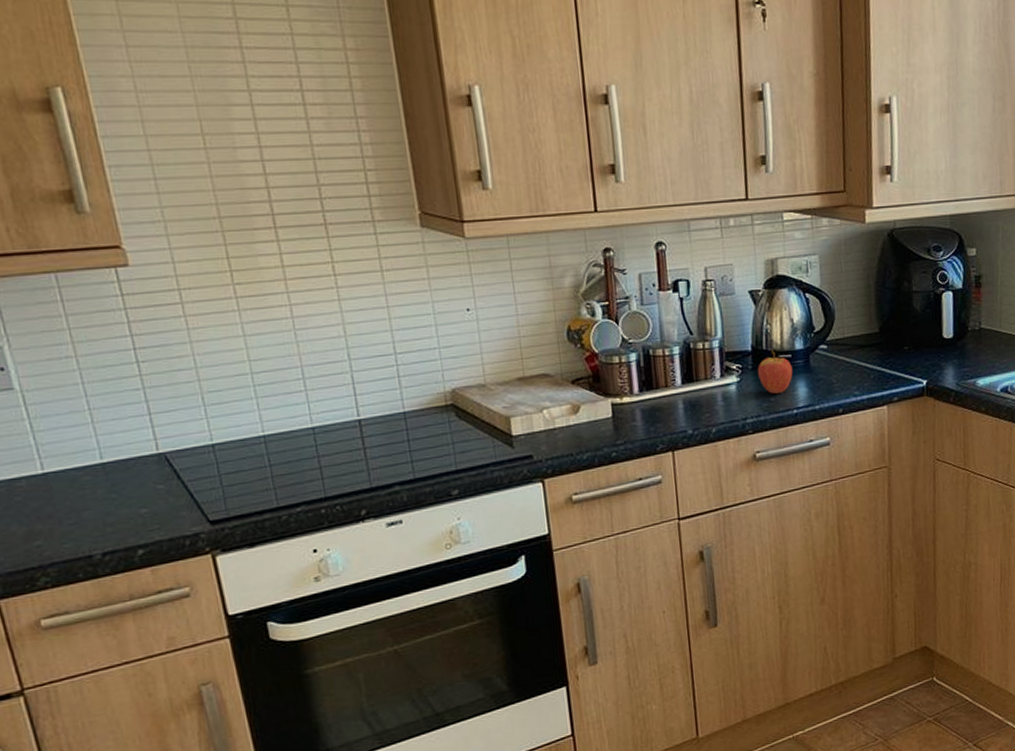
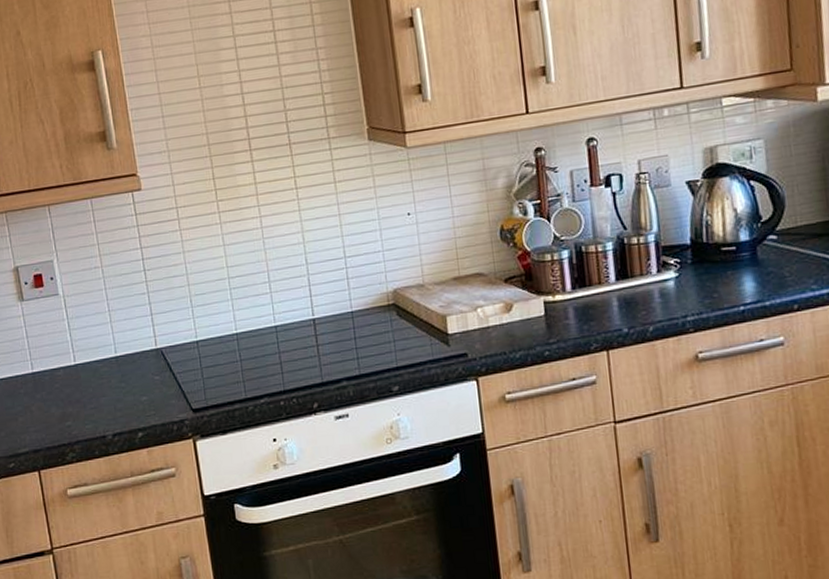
fruit: present [758,349,793,394] -> none [698,242,738,289]

